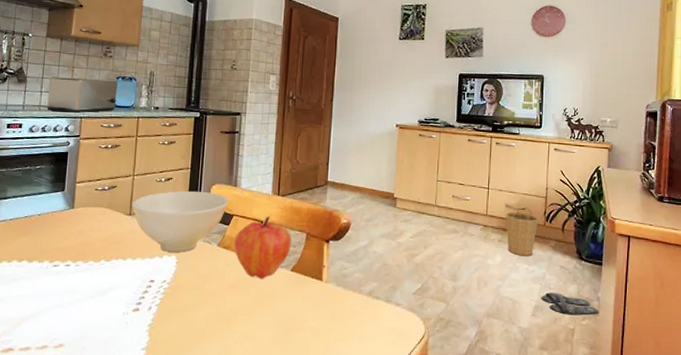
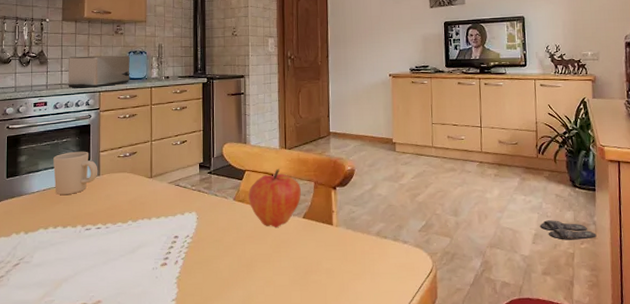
mug: none [23,180,73,227] -> present [53,151,98,196]
bowl: present [131,190,229,252] -> none [152,150,240,209]
basket: present [506,206,539,257] -> none [500,141,531,188]

